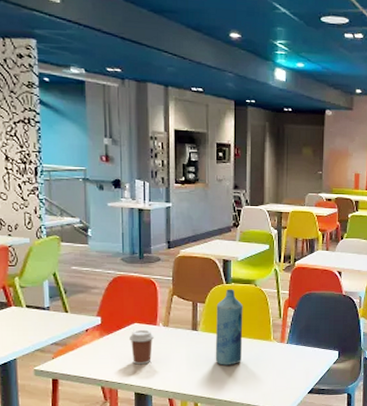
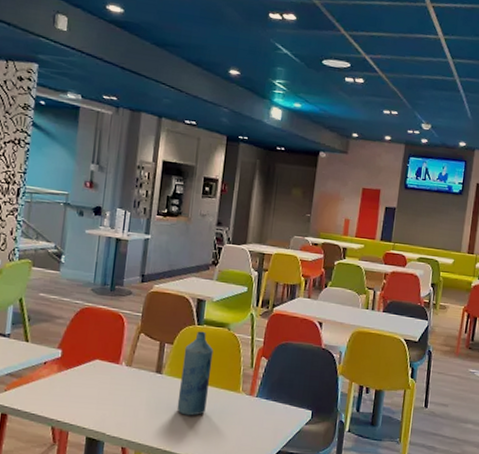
coffee cup: present [129,329,154,365] -> none [88,367,115,406]

